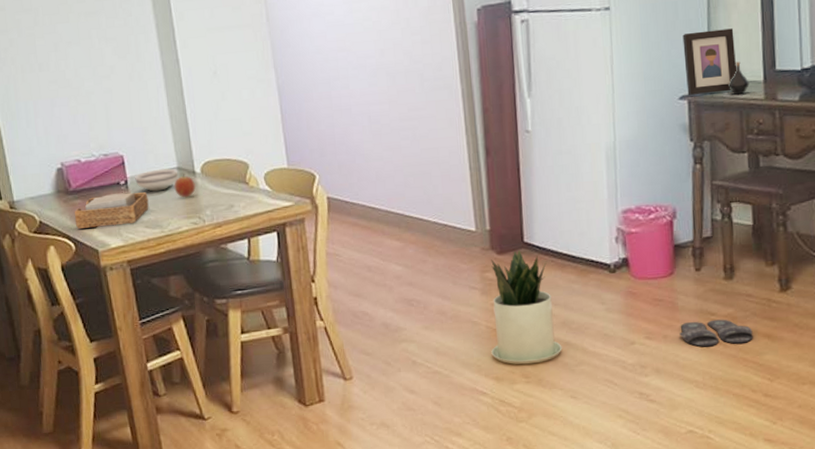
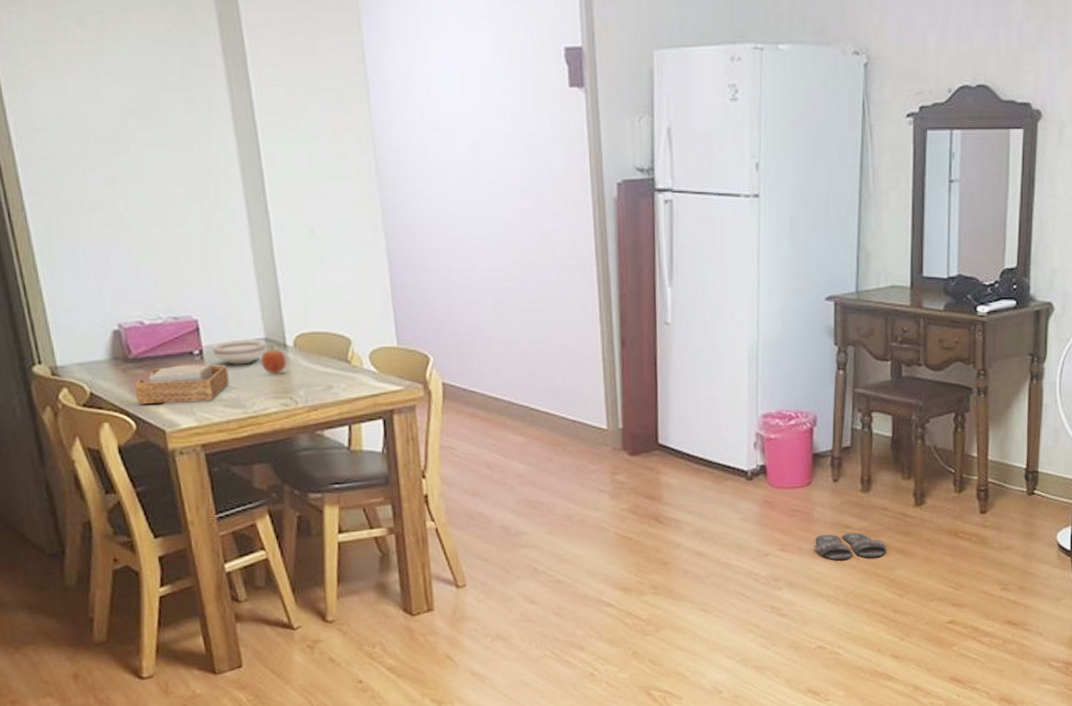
planter: present [491,250,562,365] -> none [619,452,694,575]
picture frame: present [682,28,736,96] -> none [832,228,884,297]
perfume bottle: present [728,61,750,95] -> none [876,264,896,299]

